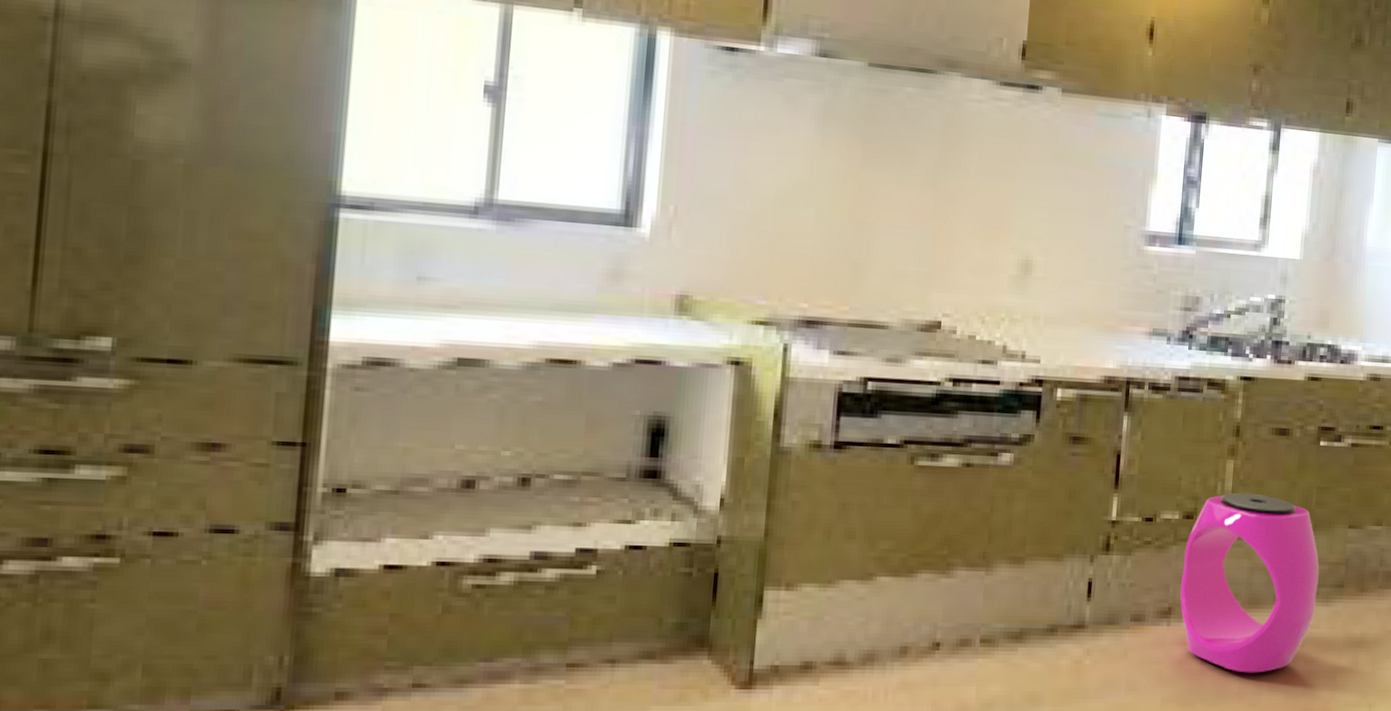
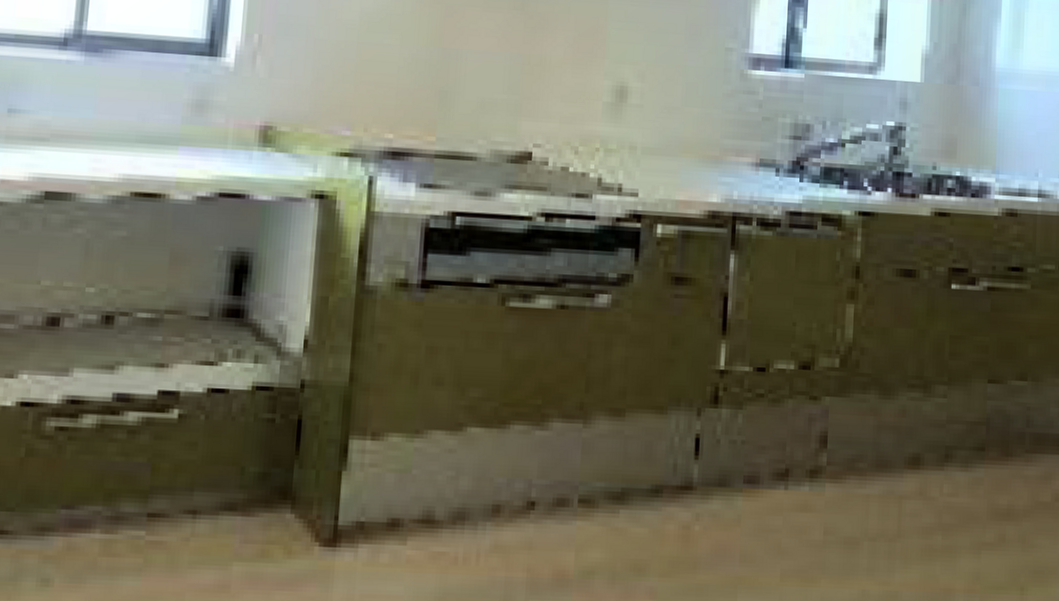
stool: present [1180,493,1319,673] -> none [798,341,956,547]

